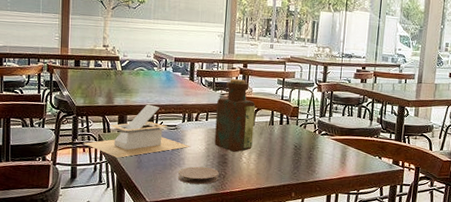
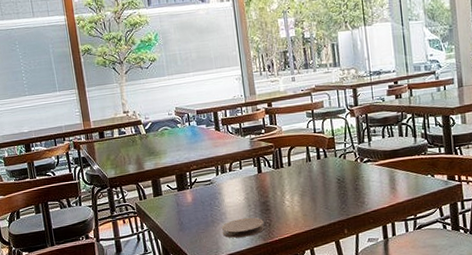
napkin holder: present [84,104,190,158] -> none [122,163,229,224]
bottle: present [214,78,256,152] -> none [248,119,293,197]

